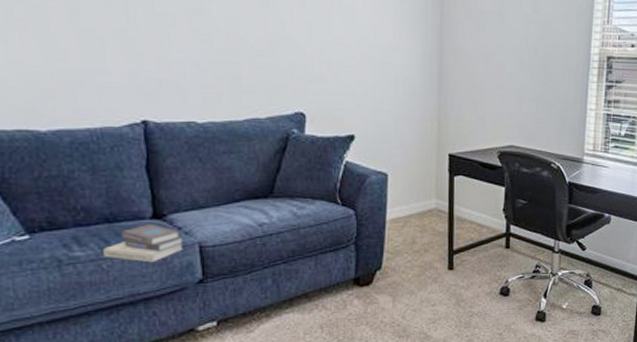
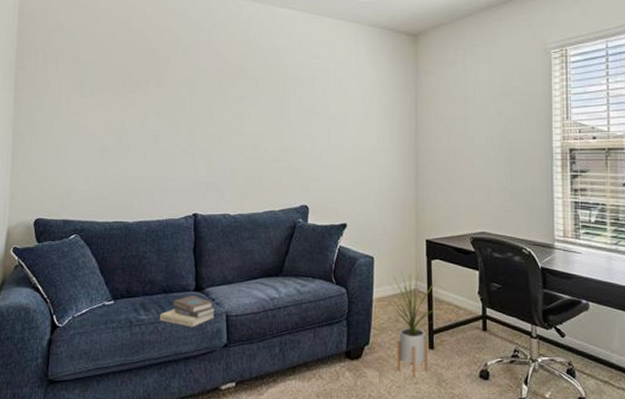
house plant: none [405,186,461,300] -> present [389,269,440,378]

